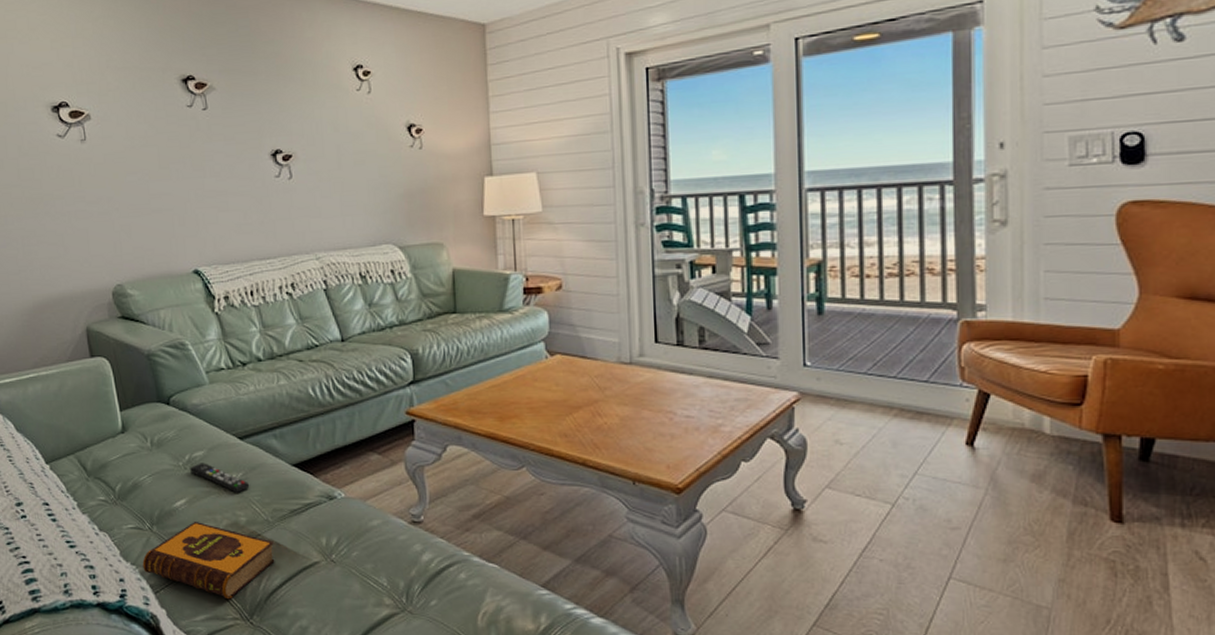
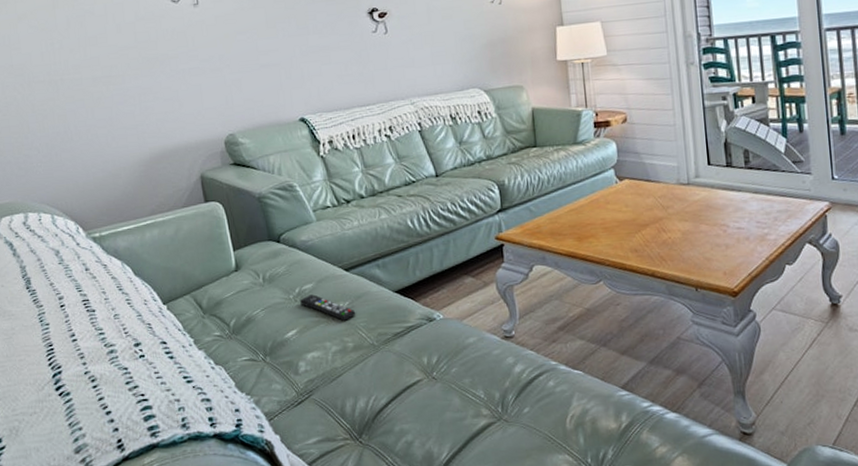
hardback book: present [142,522,275,600] -> none [256,350,381,422]

